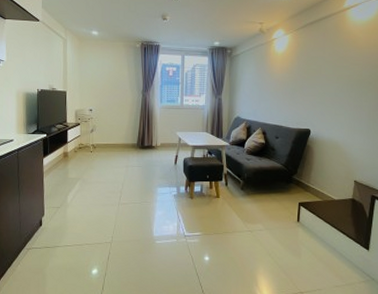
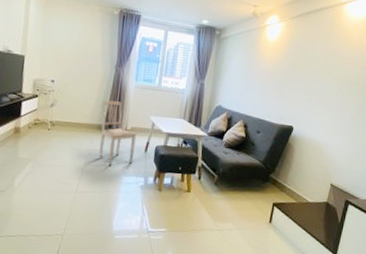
dining chair: none [133,122,166,180] -> present [98,100,137,167]

